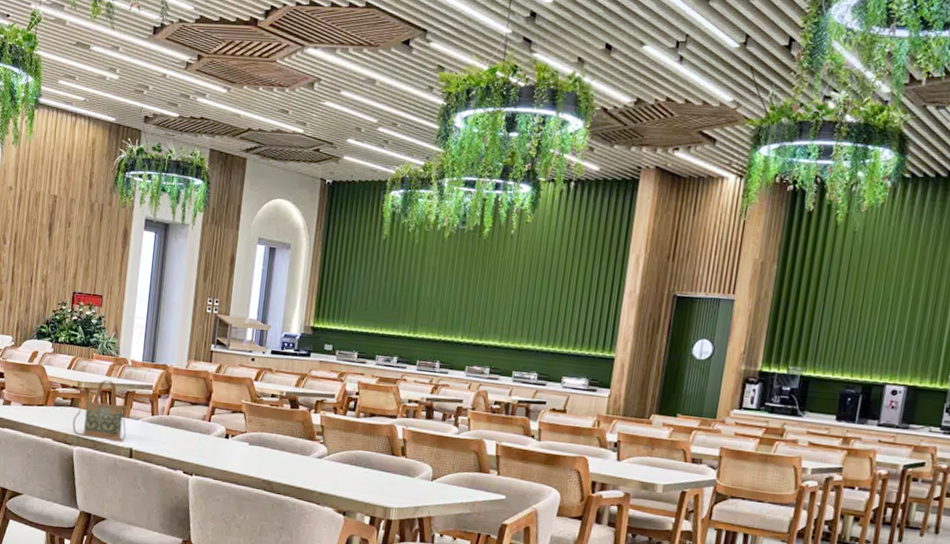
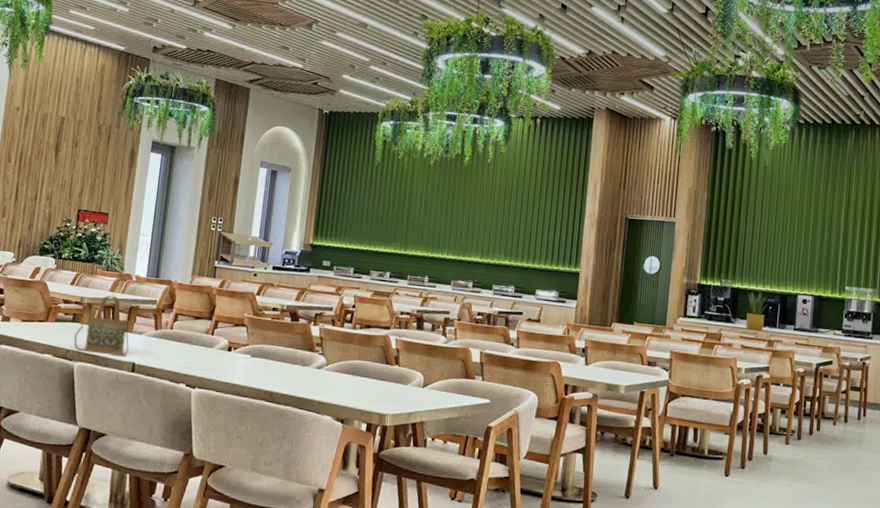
planter: none [816,380,845,427] -> present [746,291,767,331]

